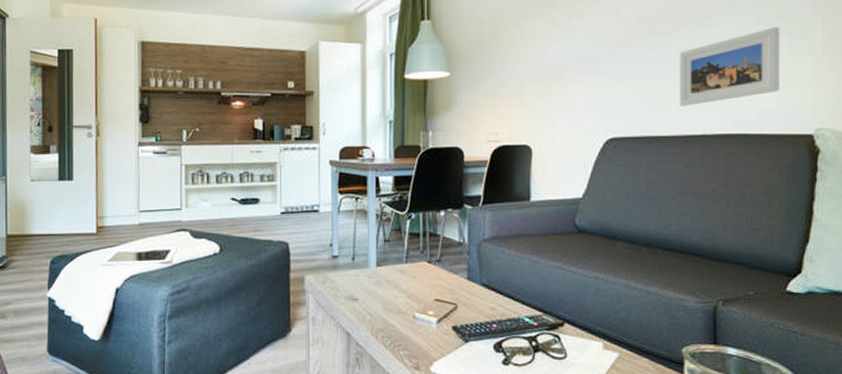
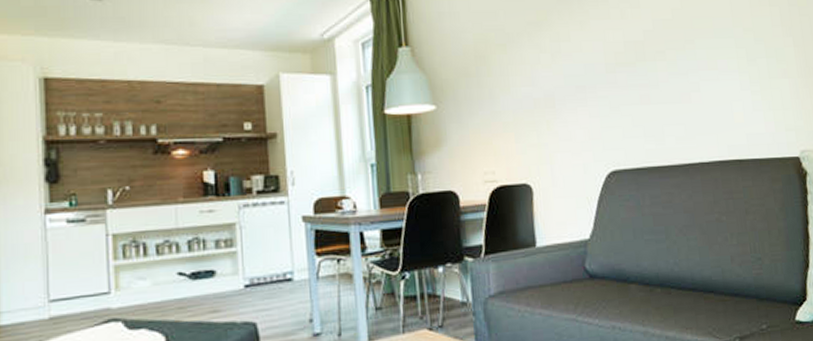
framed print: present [679,27,781,106] -> none [668,50,764,134]

